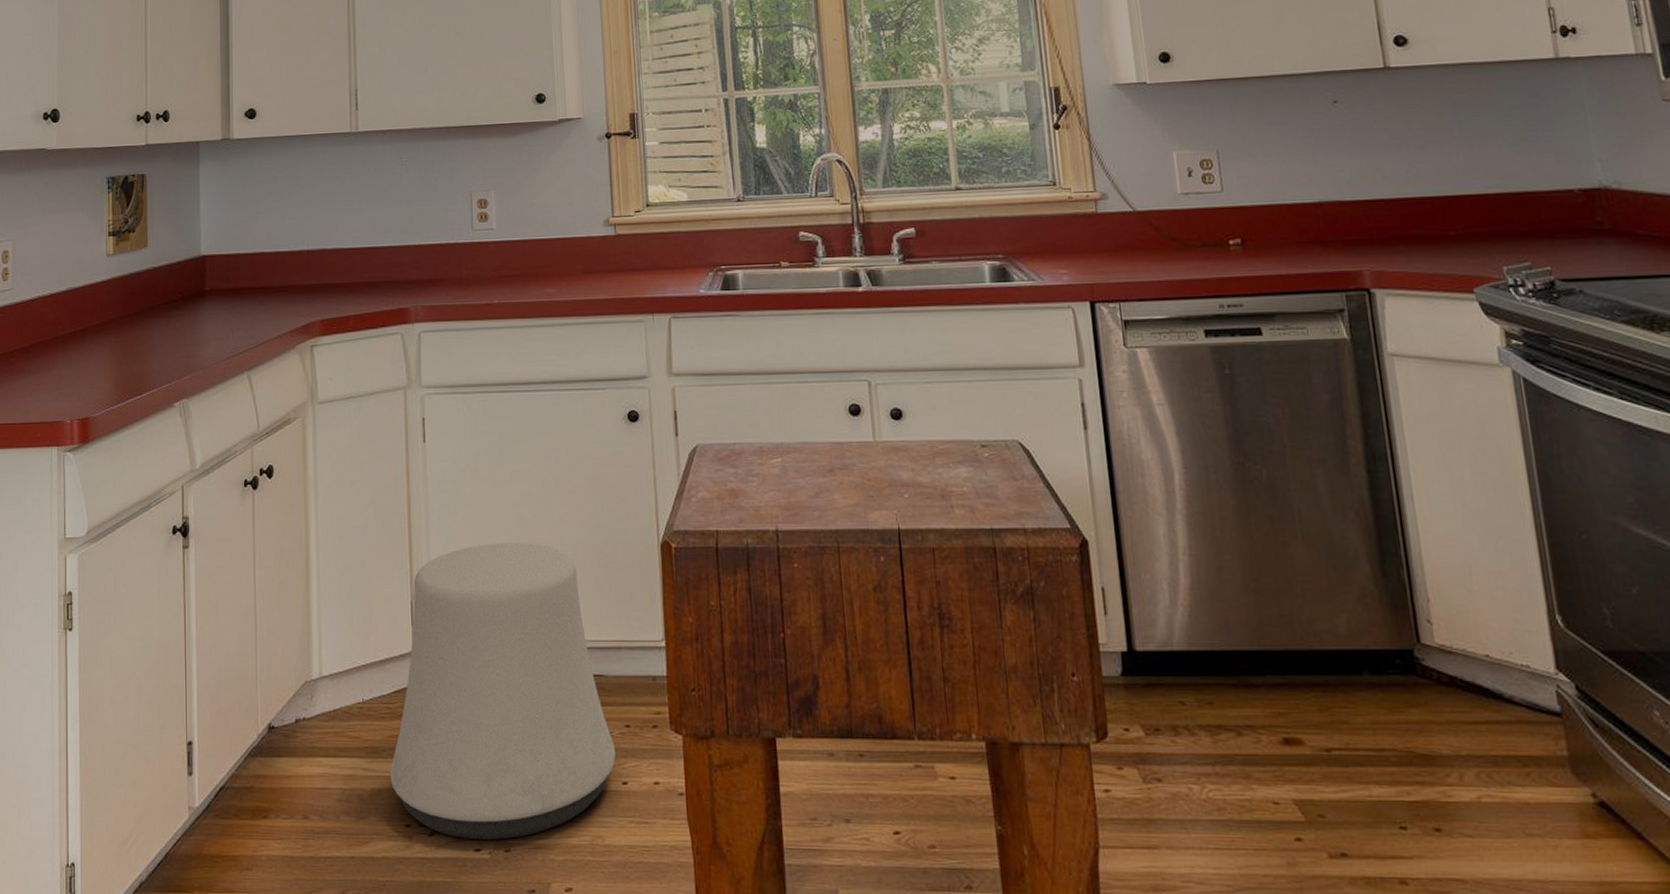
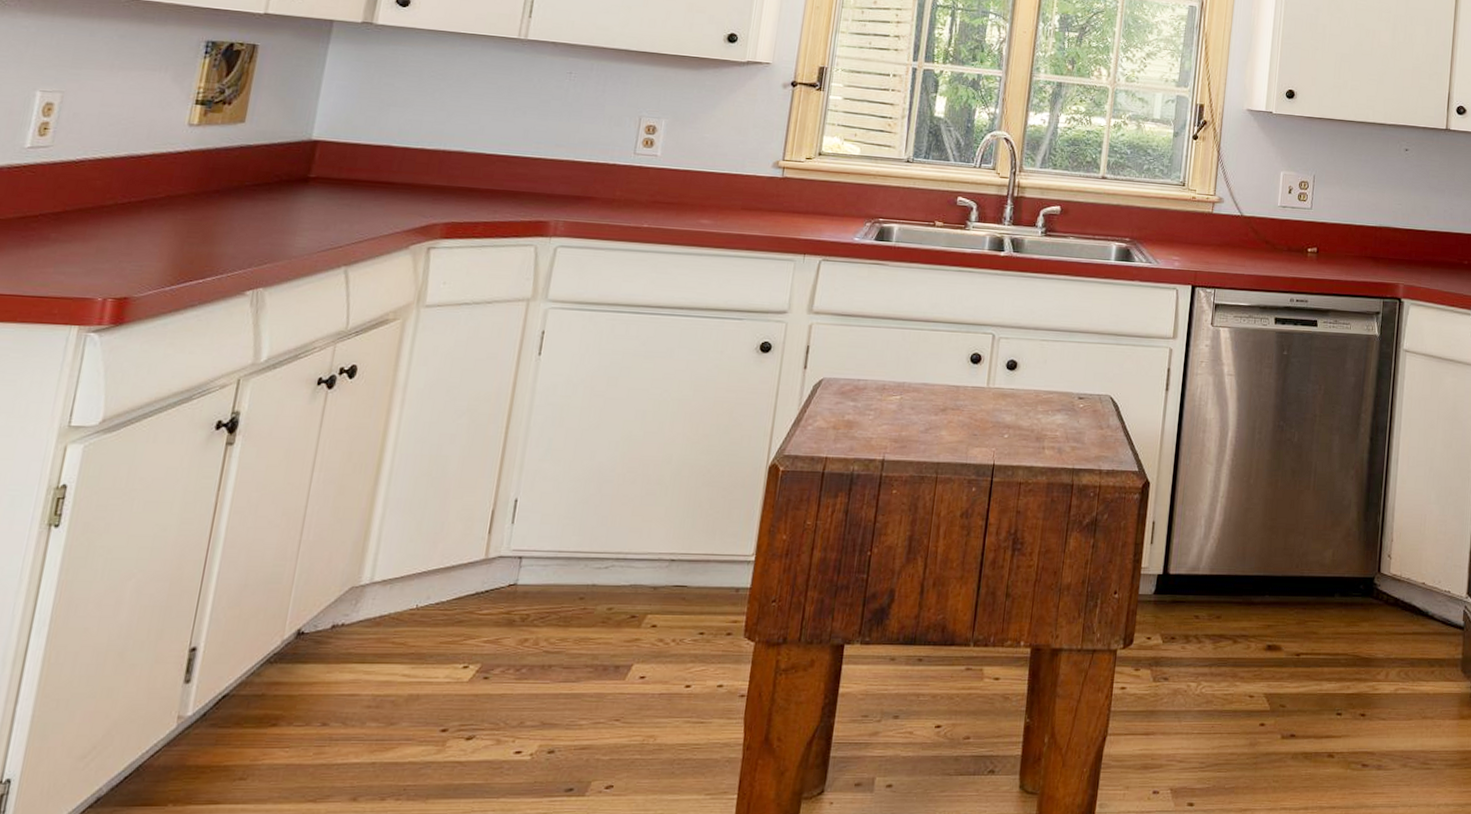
stool: present [390,543,616,840] -> none [432,457,685,742]

